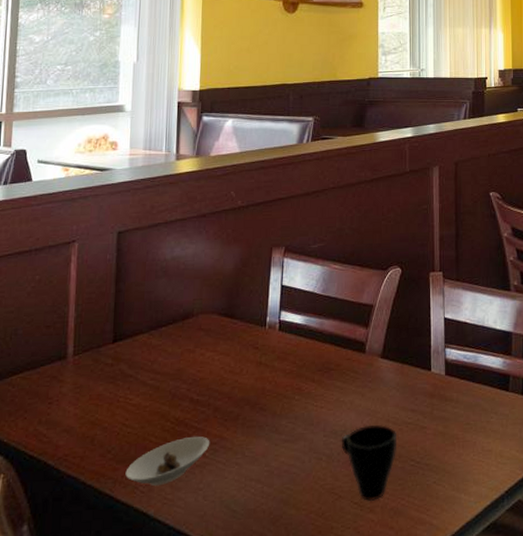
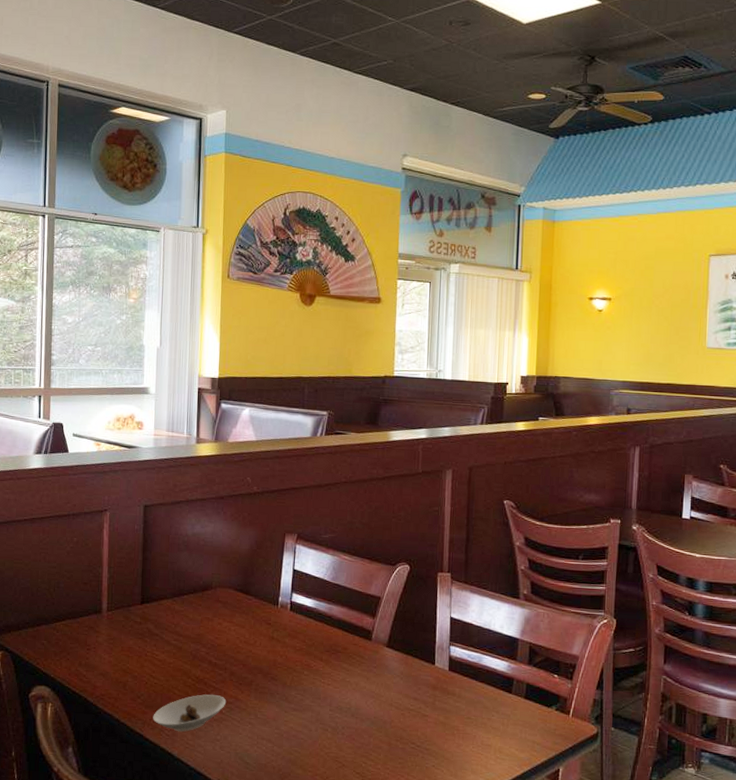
cup: present [341,425,397,501] -> none [346,706,399,773]

